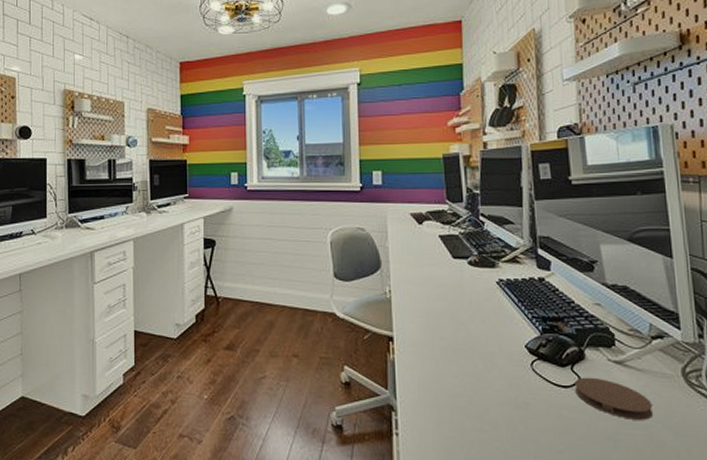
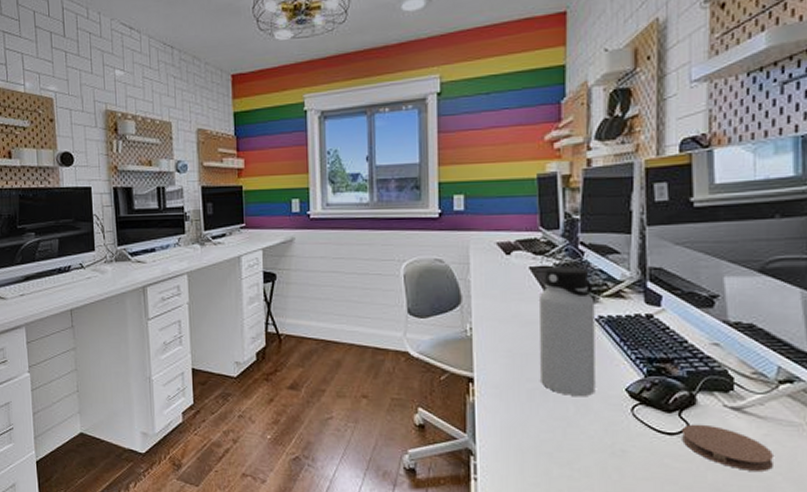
water bottle: none [448,235,500,352] -> present [540,266,595,396]

